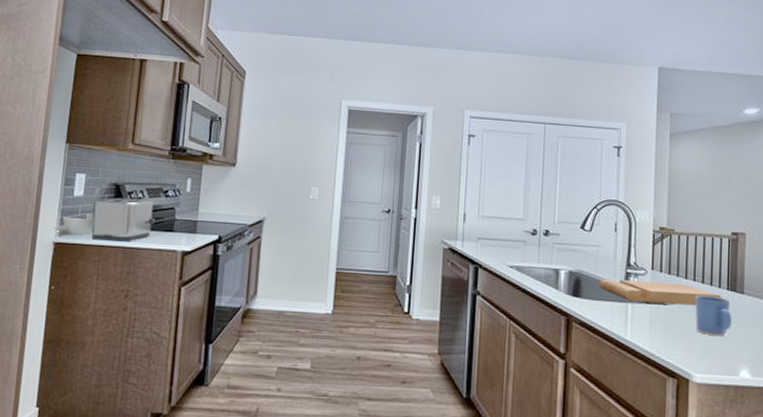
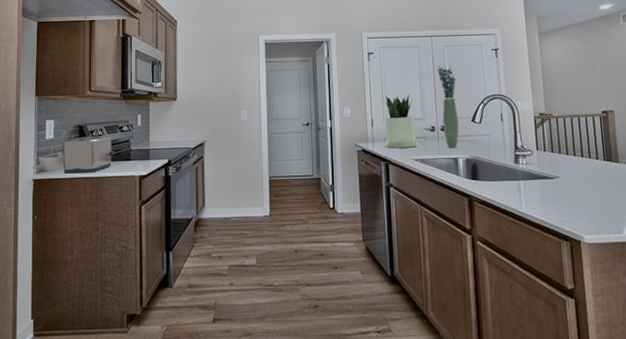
planter: none [475,189,517,252] -> present [383,95,420,148]
vase: none [546,159,569,257] -> present [437,65,459,148]
cutting board: present [599,278,722,306] -> none [493,158,600,179]
mug: present [695,295,732,337] -> none [577,167,612,202]

